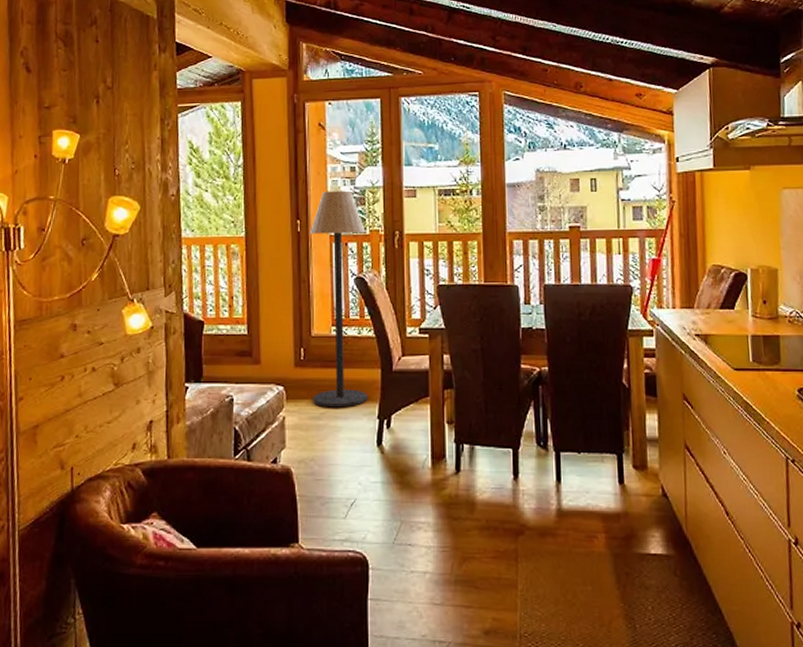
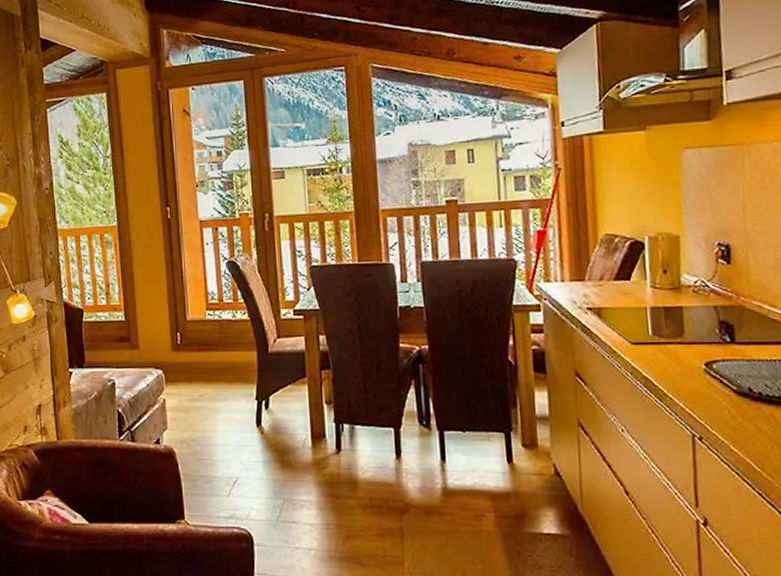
floor lamp: present [310,190,368,408] -> none [180,175,245,390]

